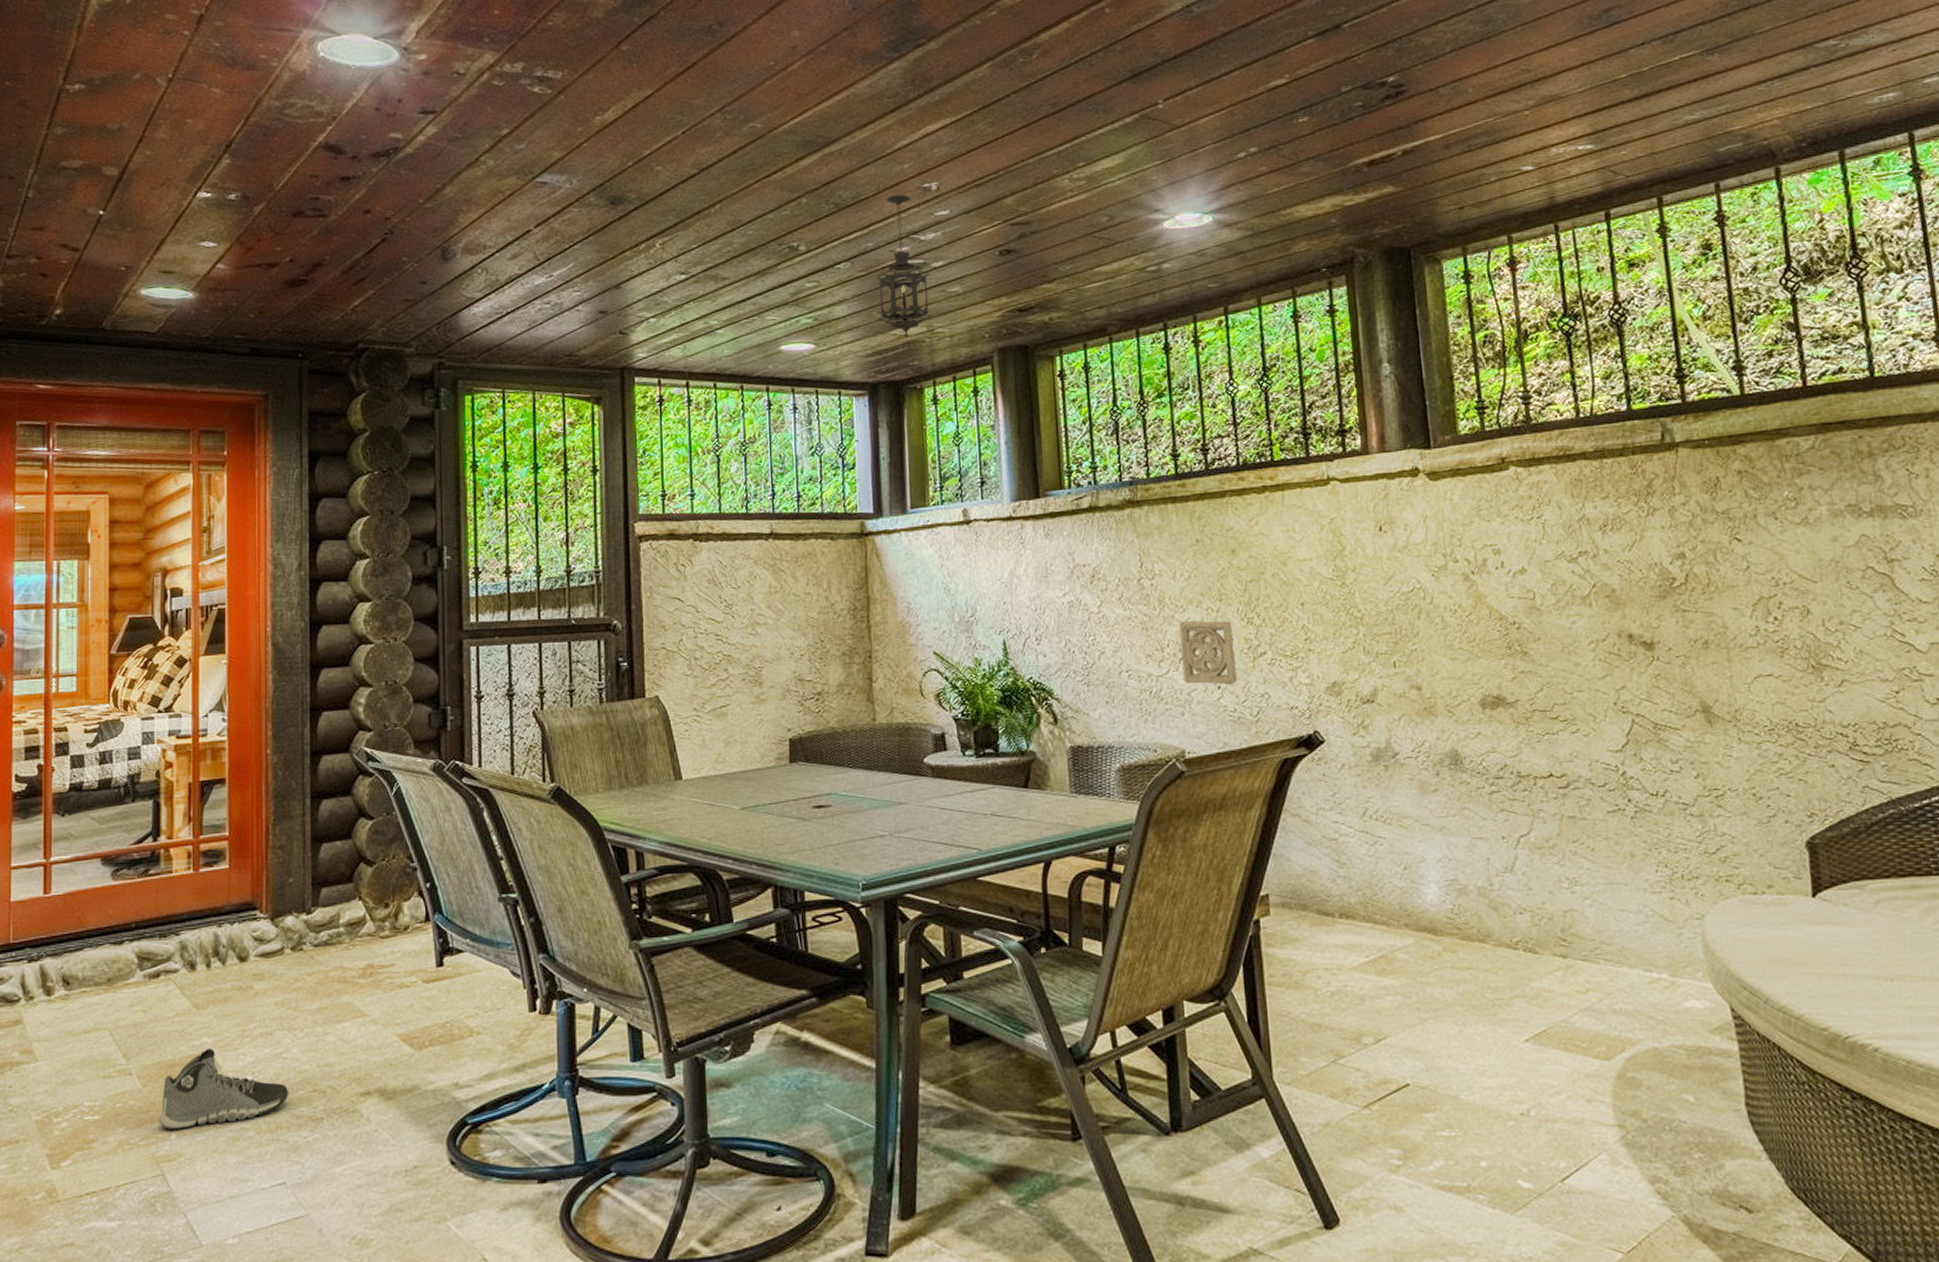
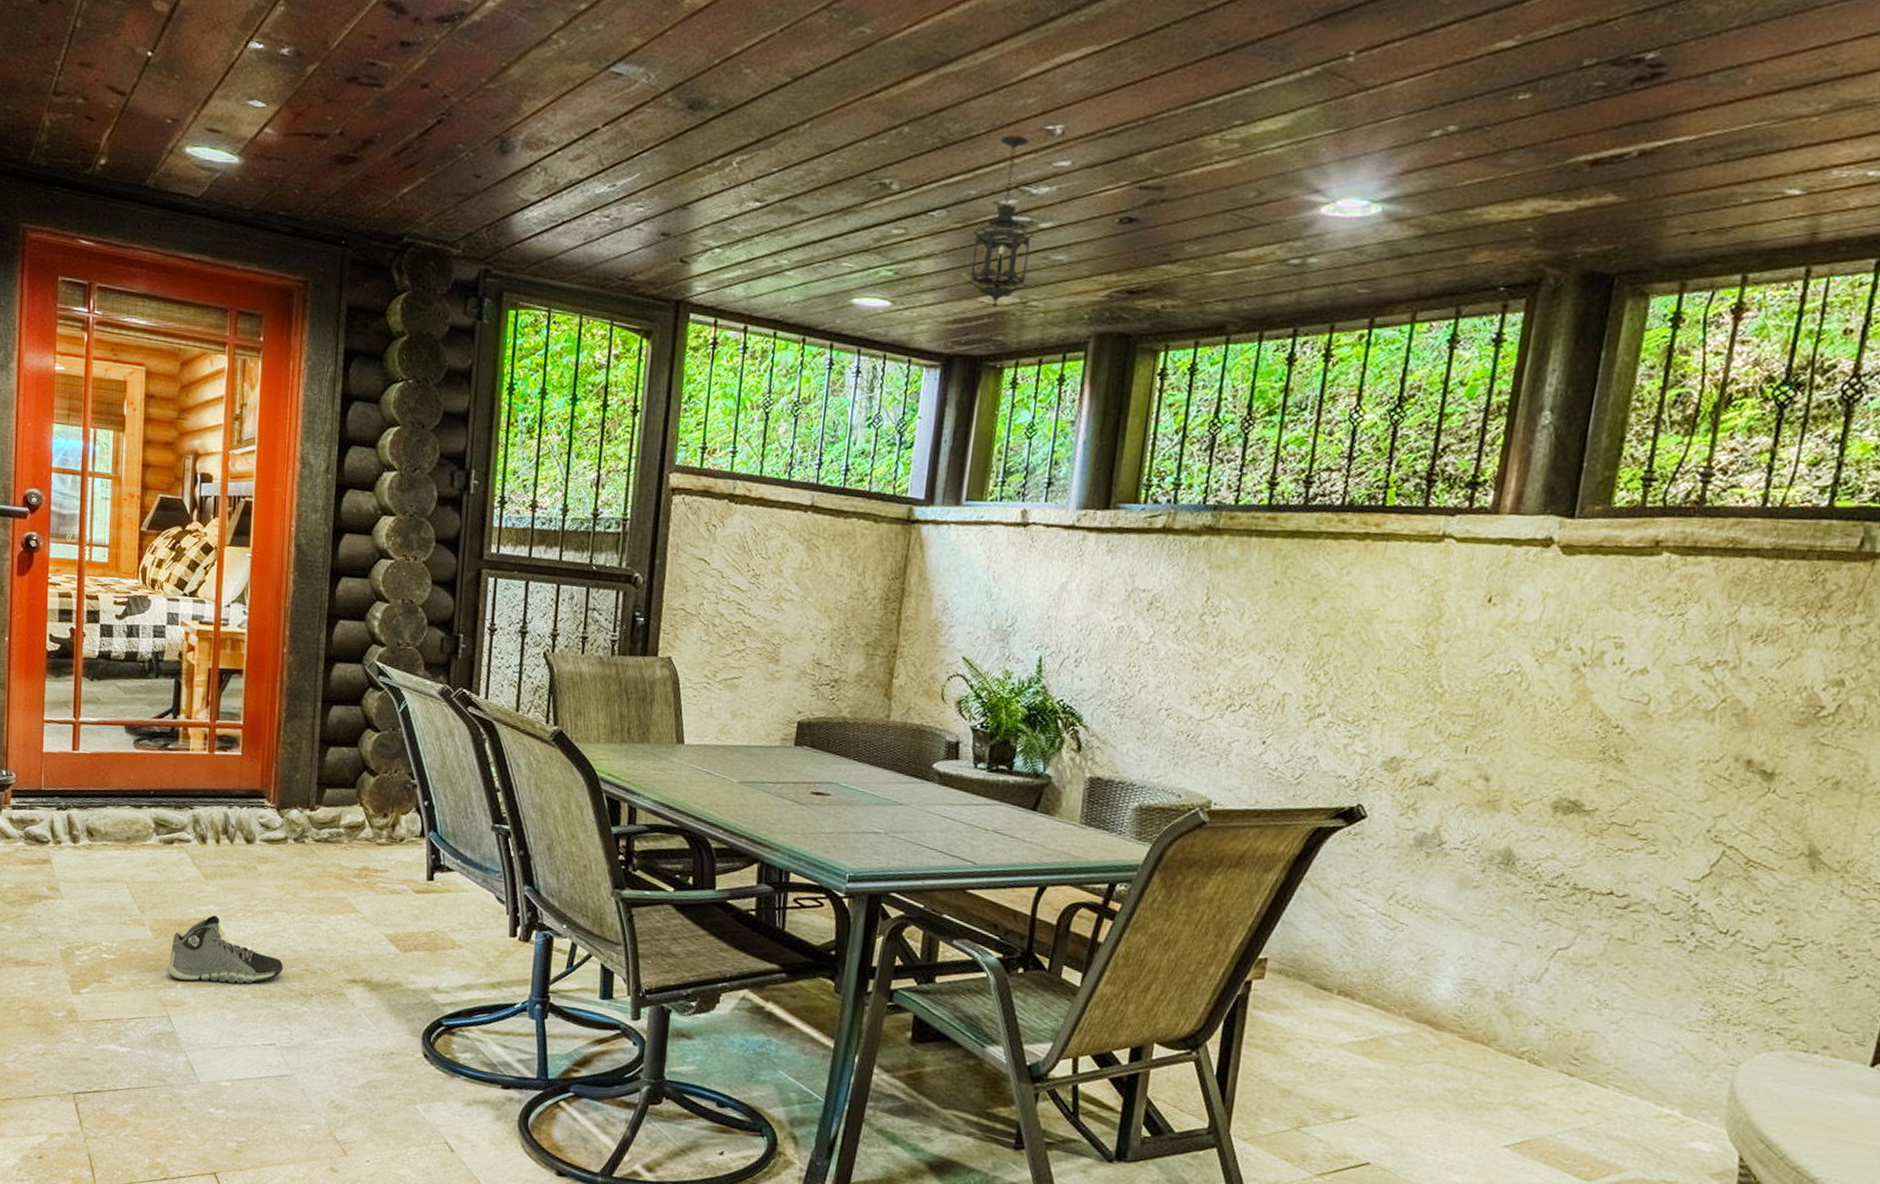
wall ornament: present [1179,621,1237,686] -> none [1226,667,1294,743]

